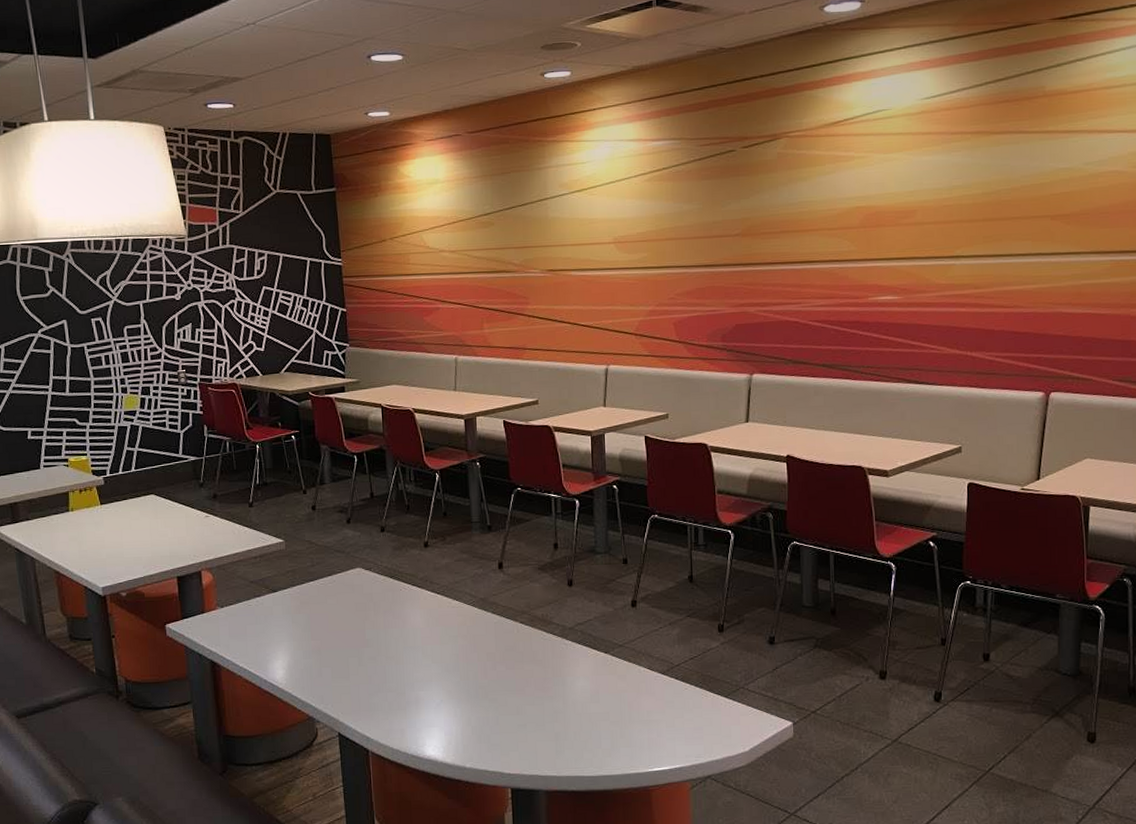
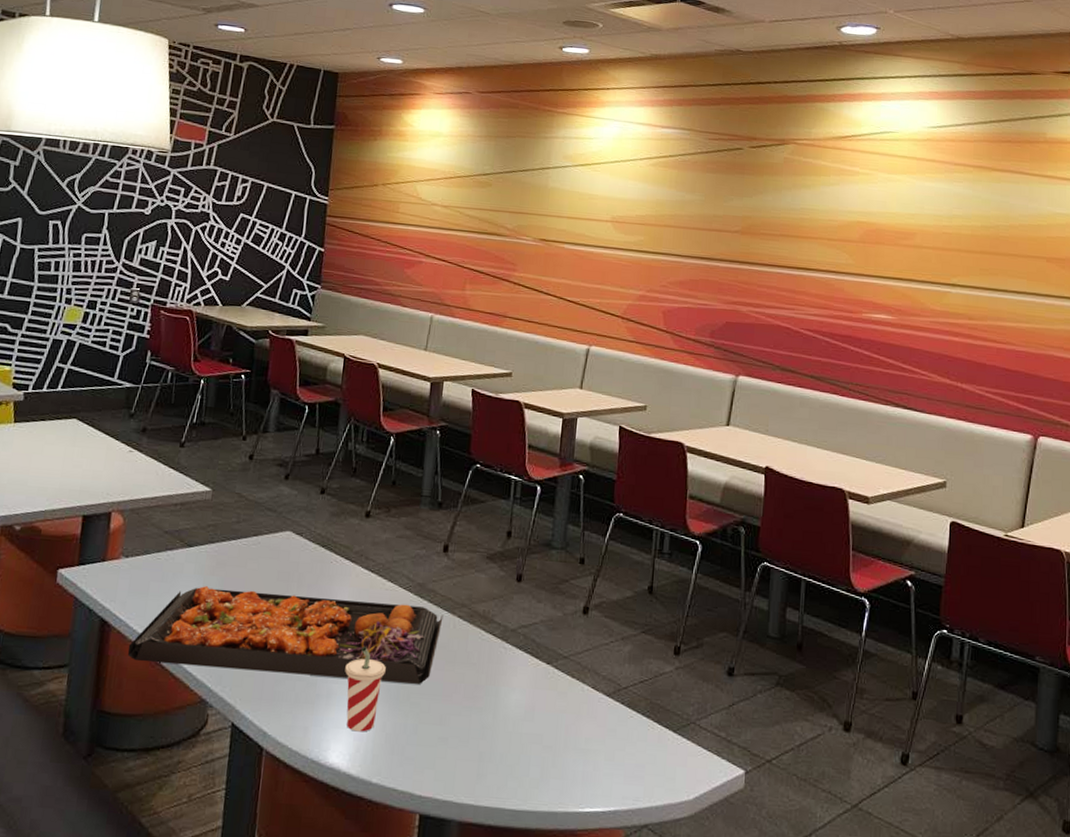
food tray: none [238,617,507,692] -> present [127,586,443,684]
beverage cup: none [428,658,463,728] -> present [345,647,386,732]

